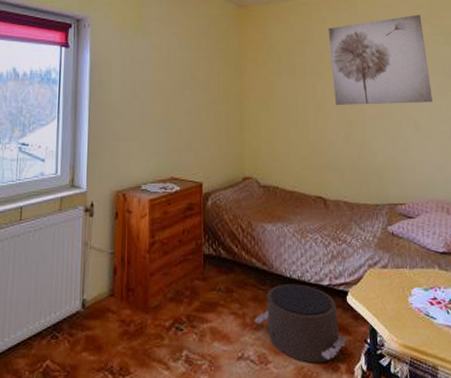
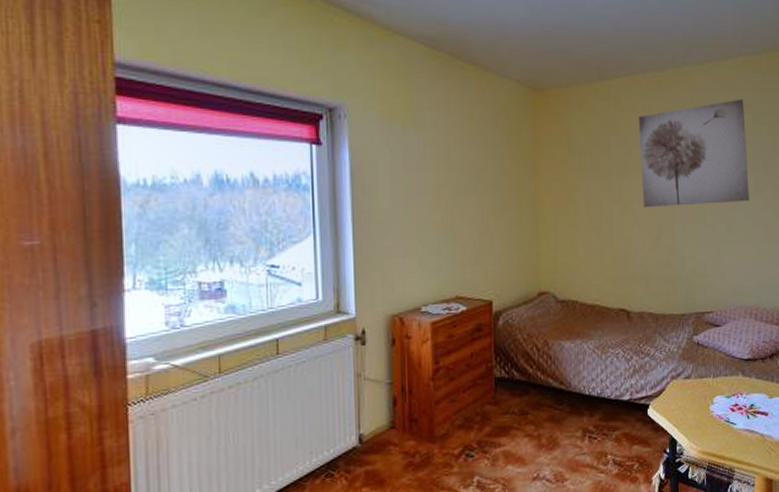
pouf: present [254,284,348,363] -> none [550,401,647,477]

